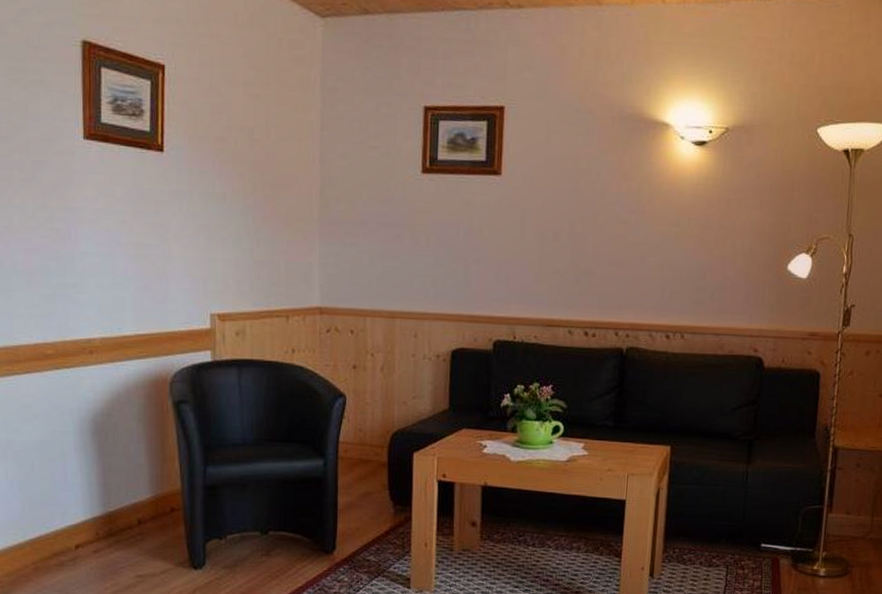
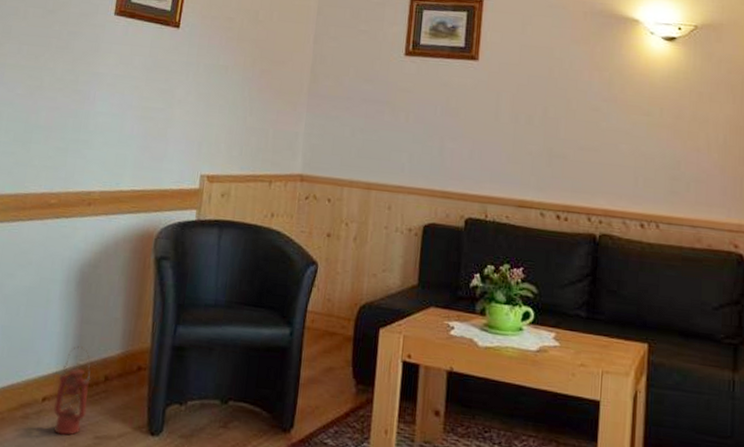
lantern: none [89,493,124,577] -> present [53,345,91,436]

